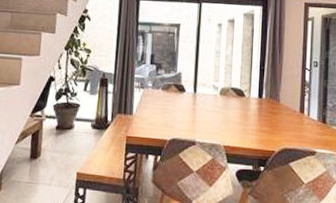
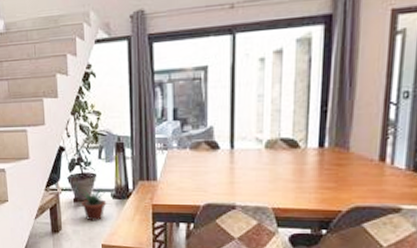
potted plant: none [62,118,87,149] -> present [78,188,107,221]

